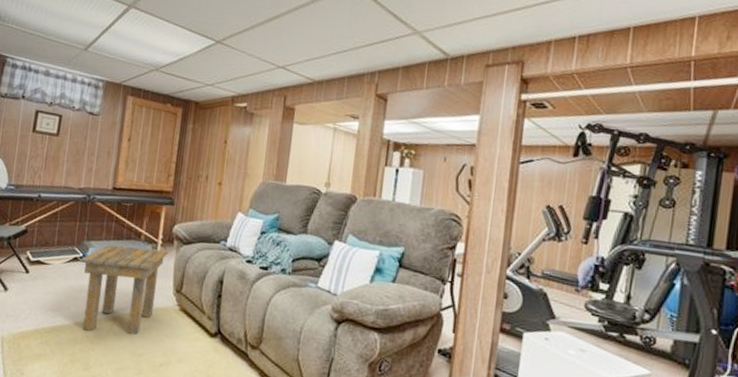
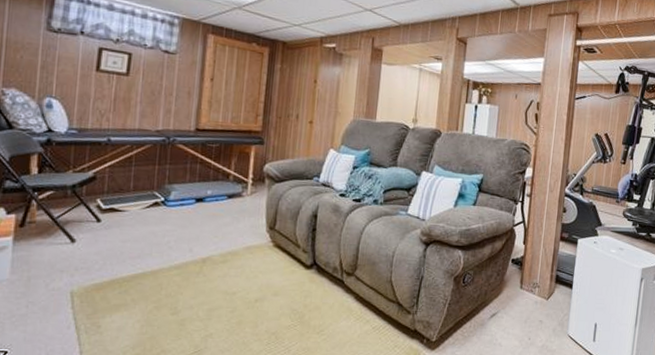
side table: present [80,244,169,335] -> none [161,186,260,276]

